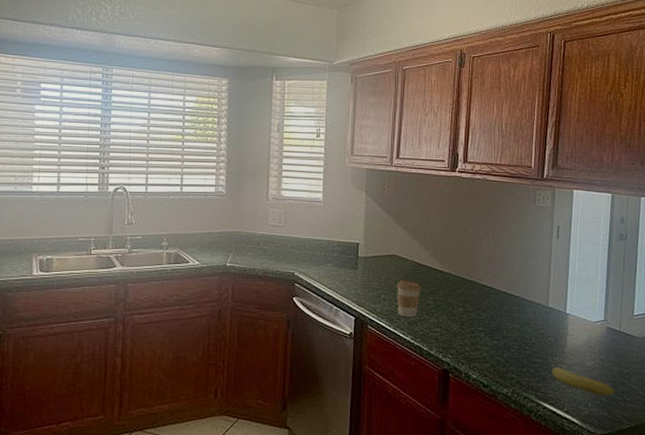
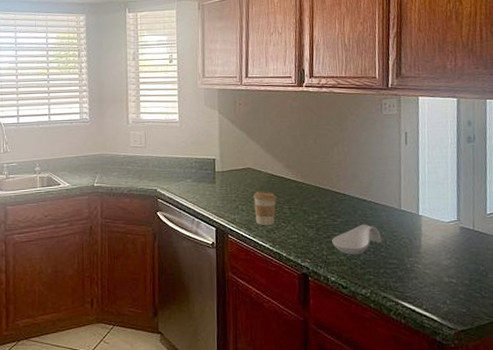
spoon rest: none [476,320,527,352] -> present [332,224,382,255]
fruit: present [552,366,615,396] -> none [408,266,473,293]

